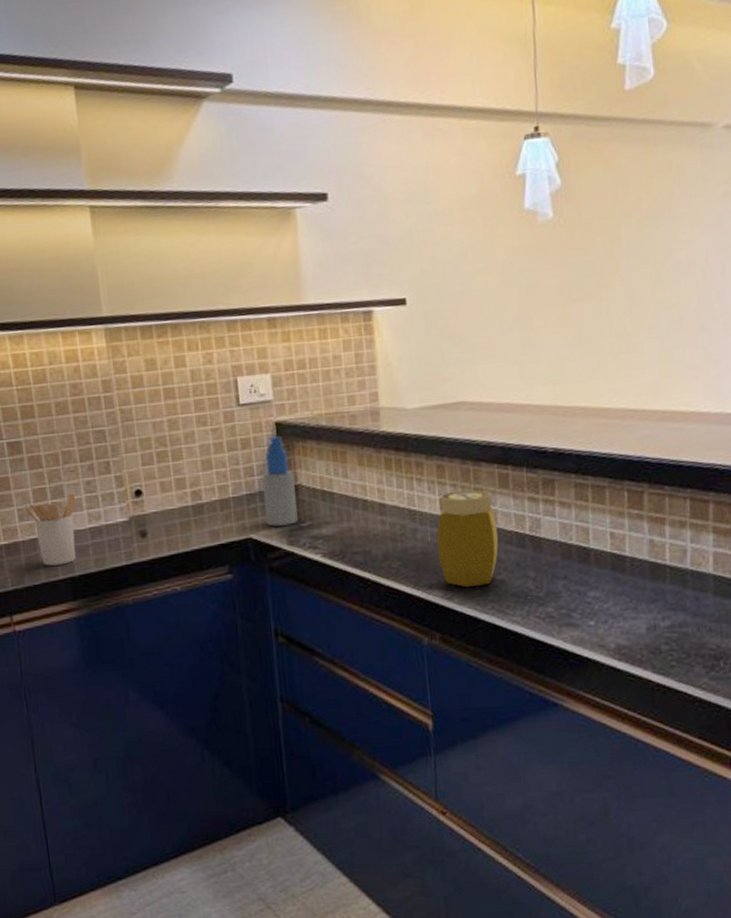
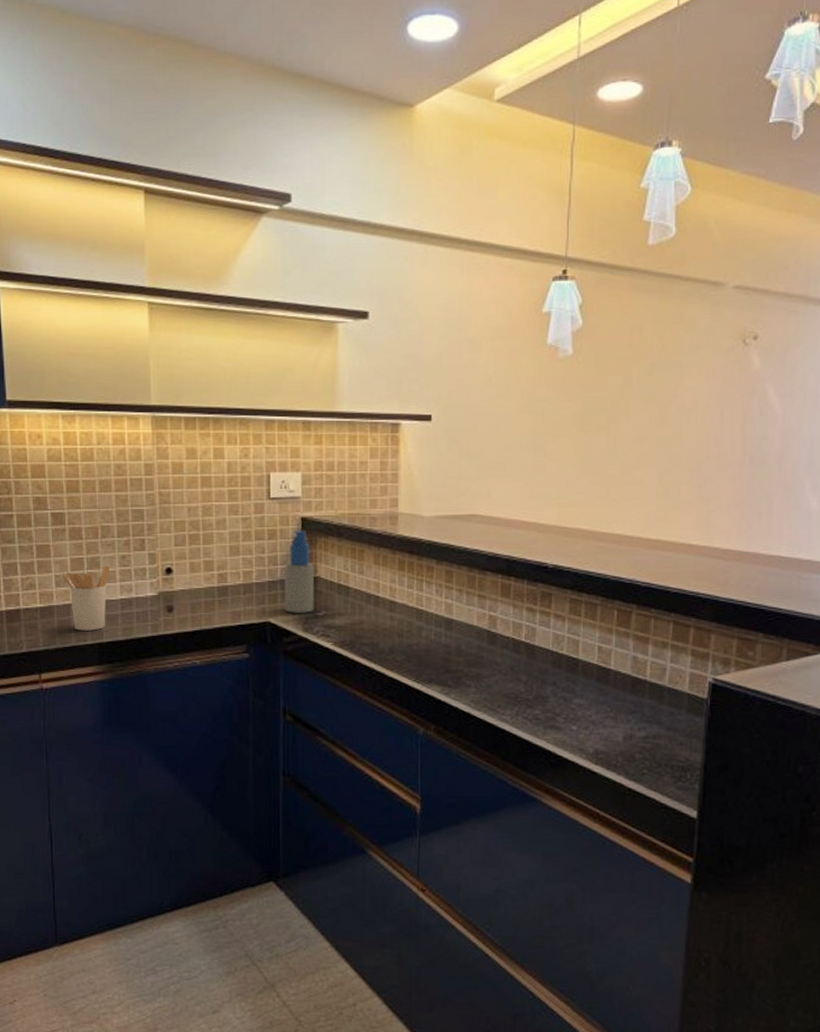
jar: present [436,489,499,588] -> none [439,596,496,685]

